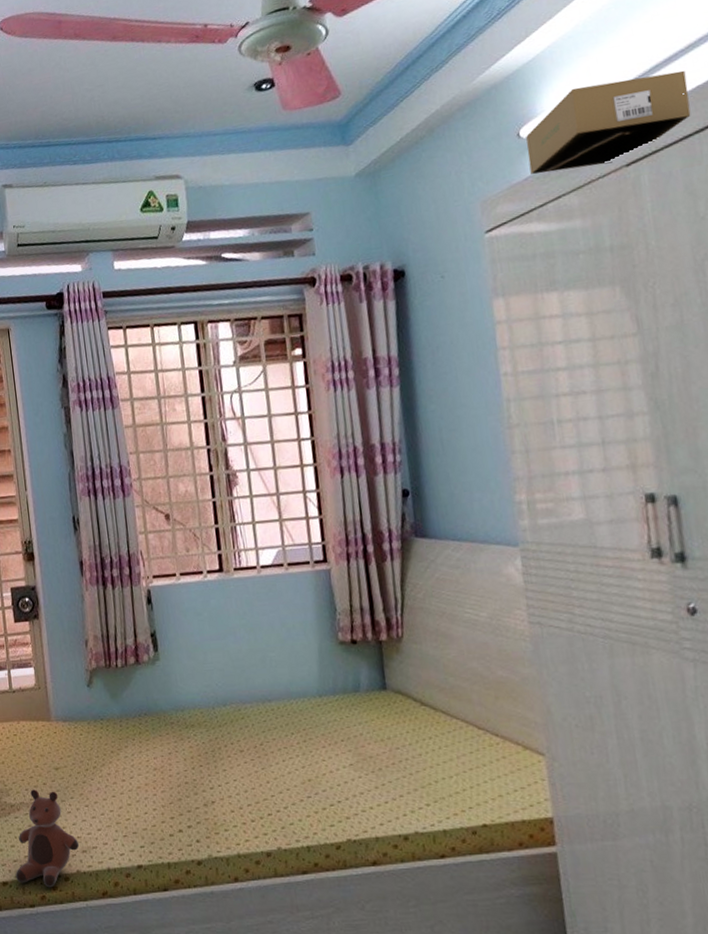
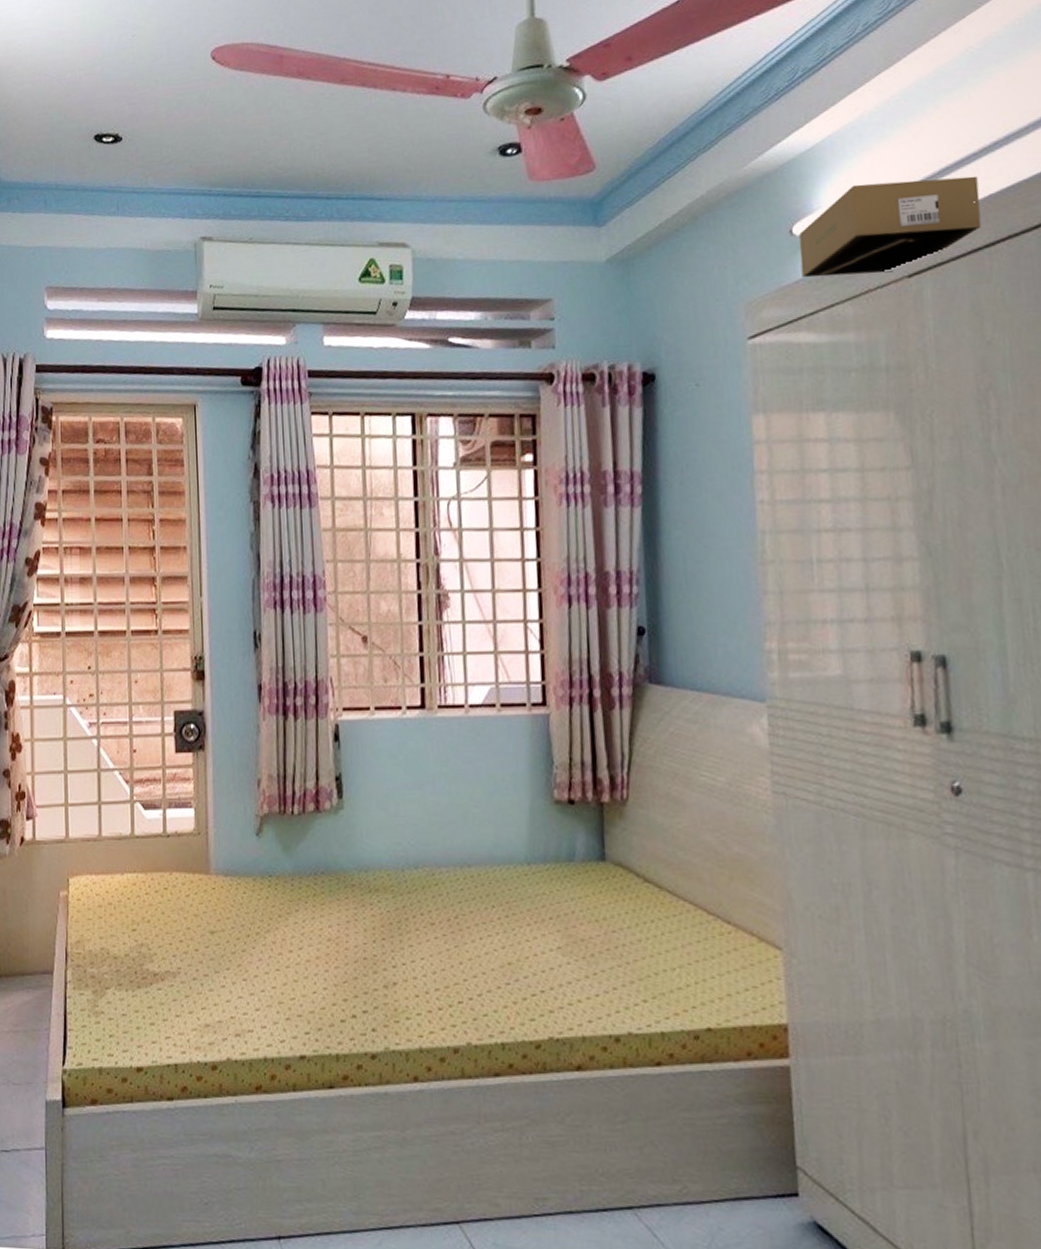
teddy bear: present [16,789,80,888] -> none [153,956,233,1078]

